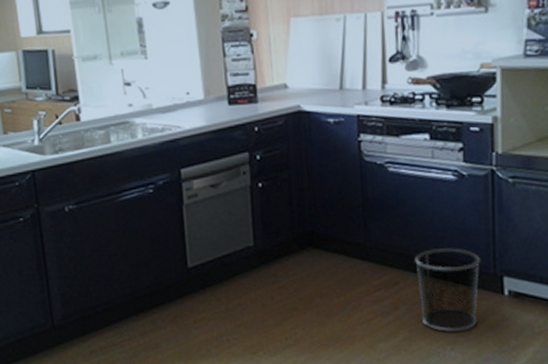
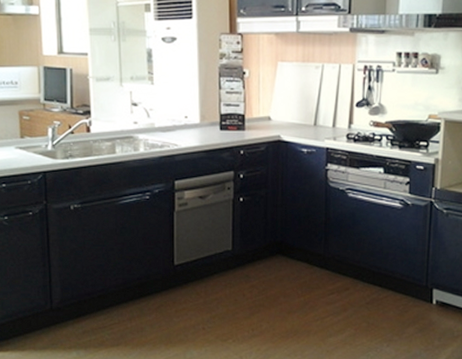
waste bin: present [415,247,480,332] -> none [364,262,416,331]

